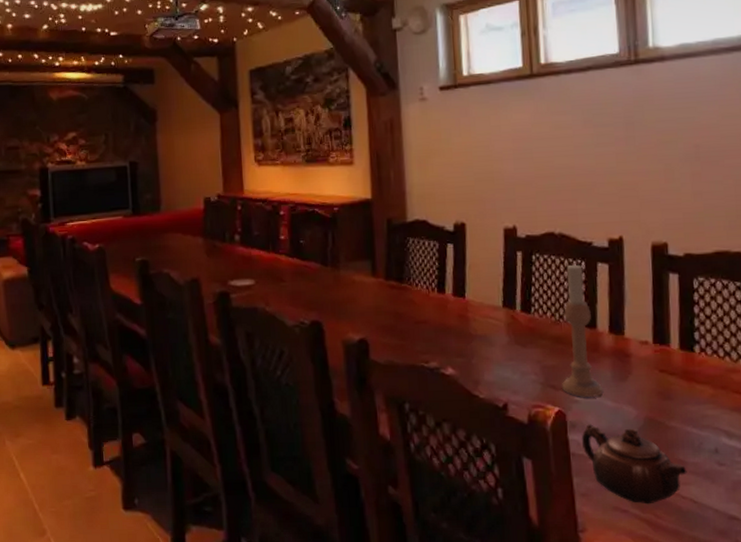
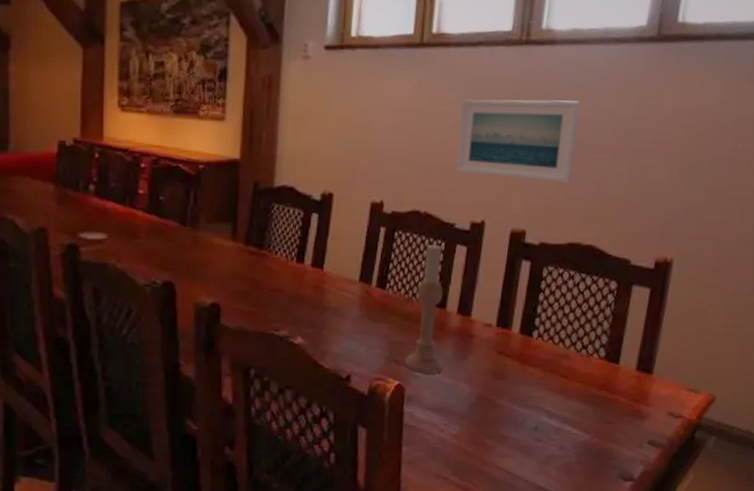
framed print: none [580,111,706,192] -> present [455,99,580,183]
teapot: present [581,424,687,505] -> none [415,398,507,474]

